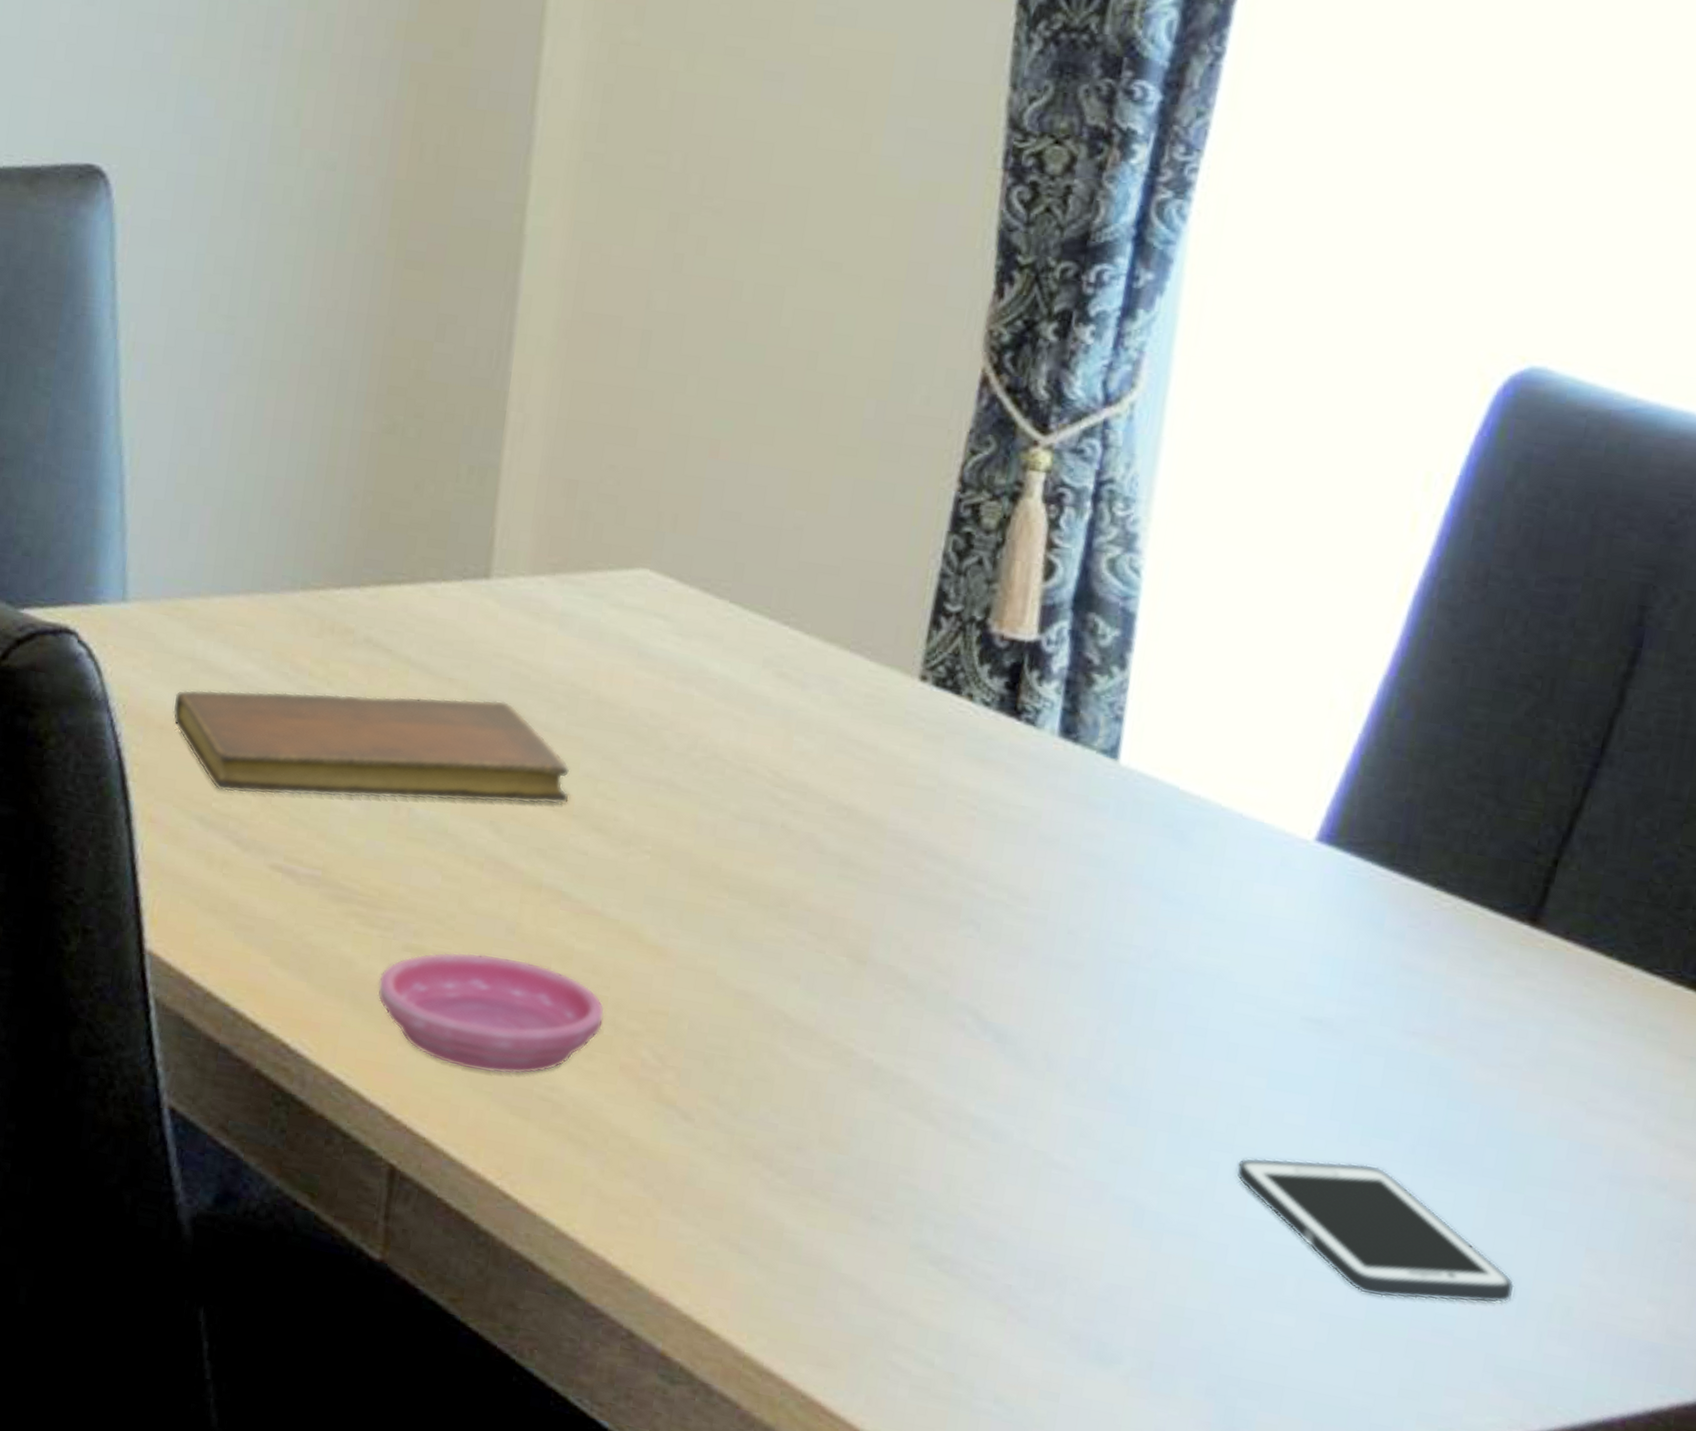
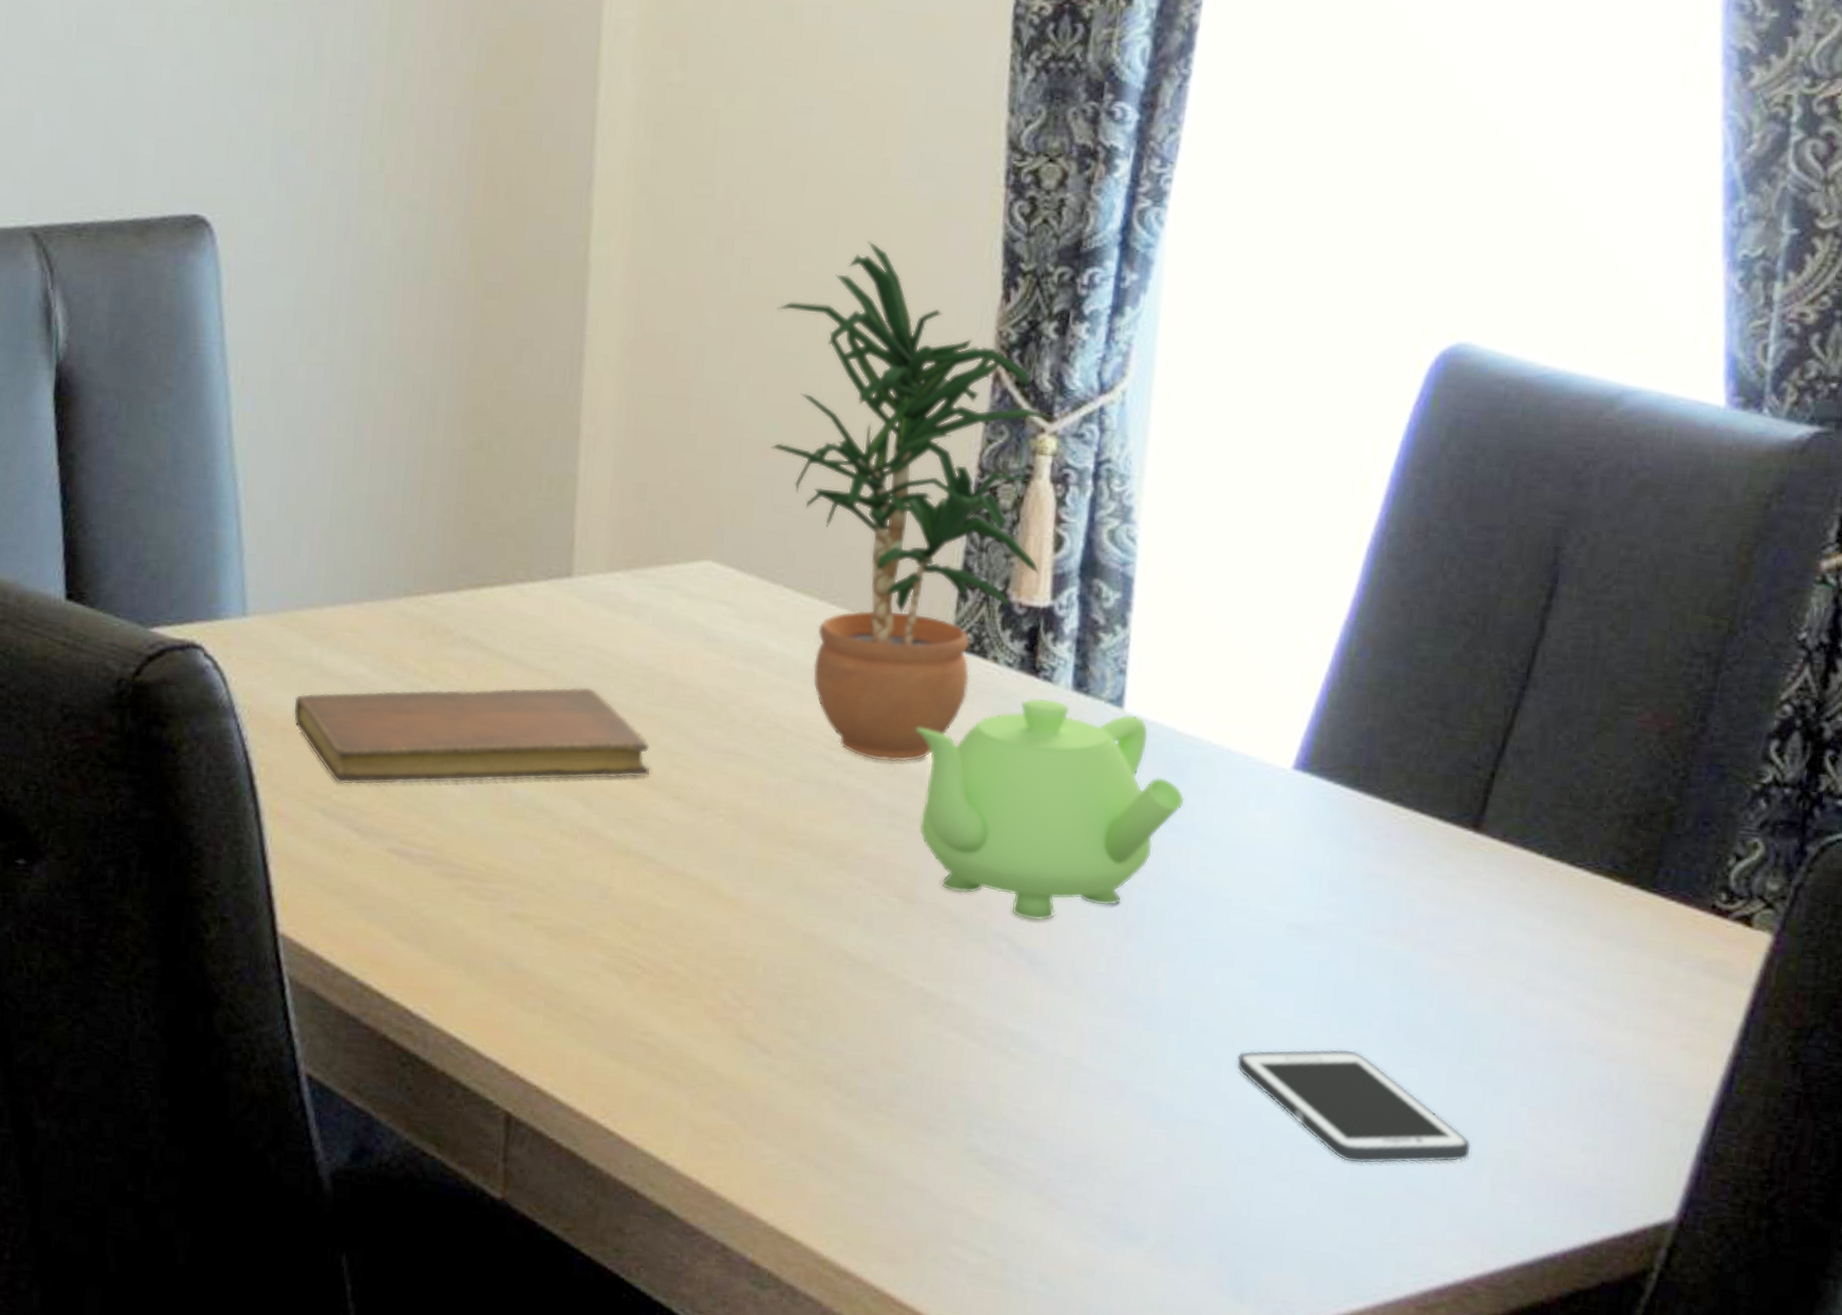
saucer: present [377,952,605,1075] -> none [487,916,690,1024]
potted plant: none [721,223,1047,806] -> present [771,241,1052,763]
teapot: none [874,742,1187,995] -> present [916,697,1185,921]

